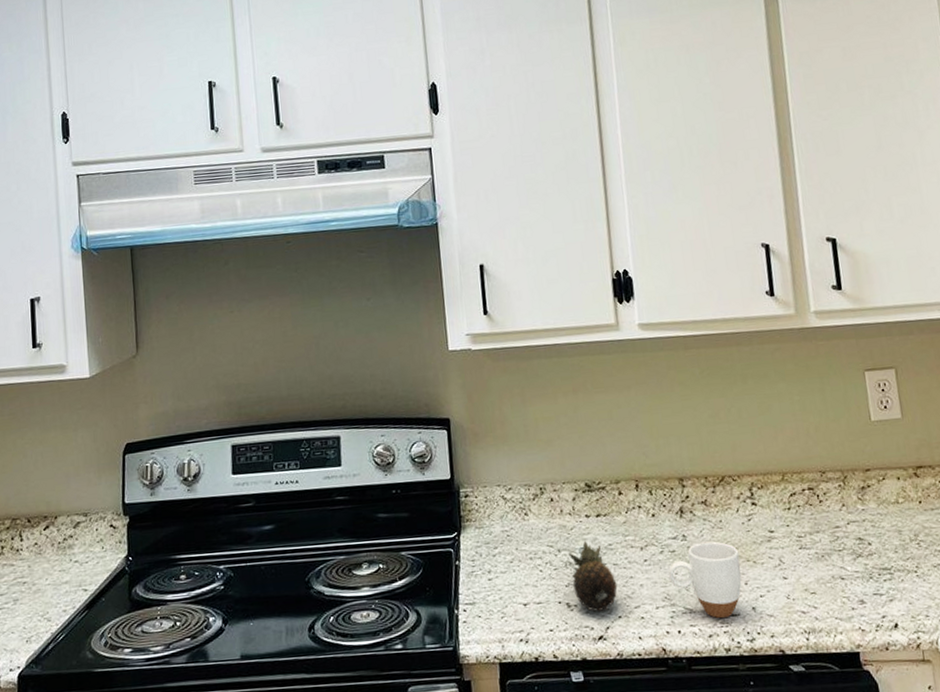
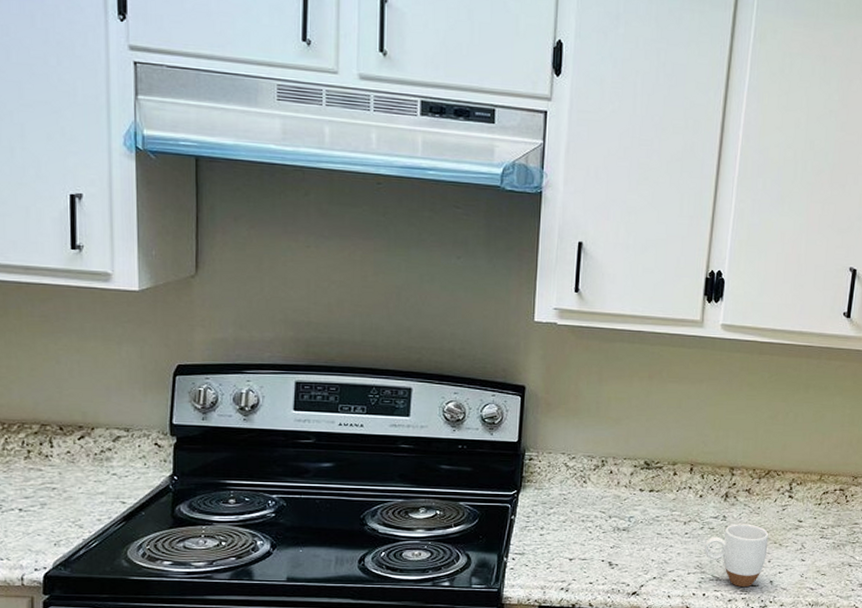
fruit: present [568,541,618,612] -> none [617,512,657,571]

